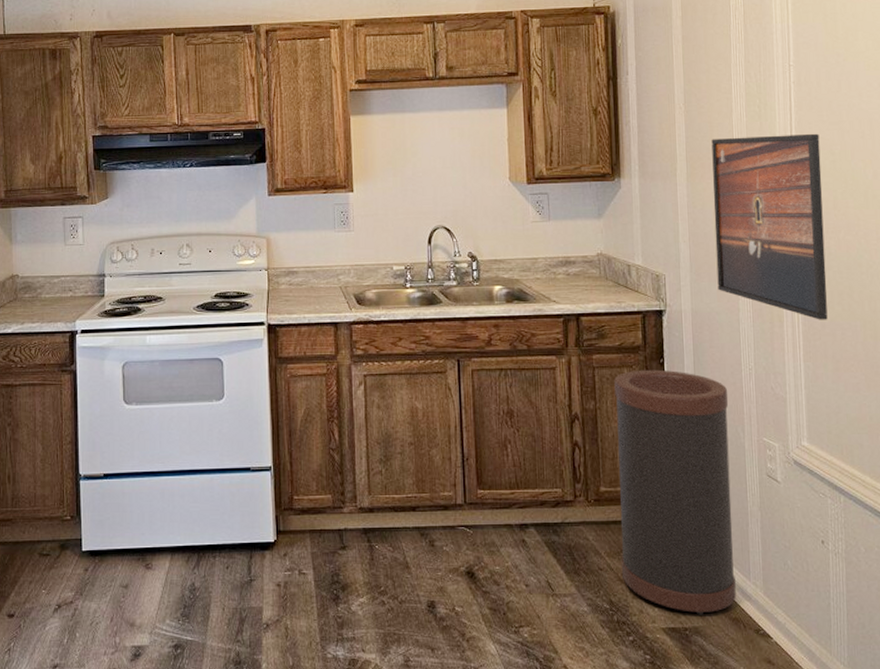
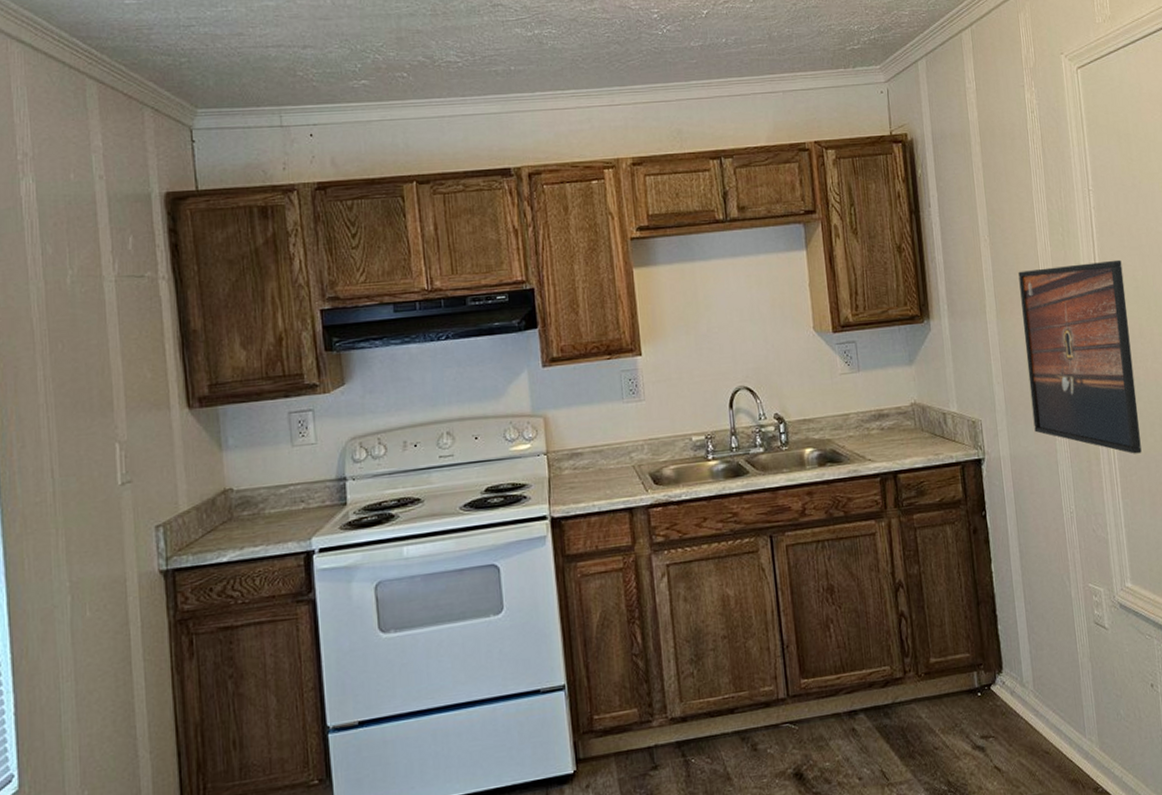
trash can: present [614,369,736,615] -> none [937,522,1073,782]

